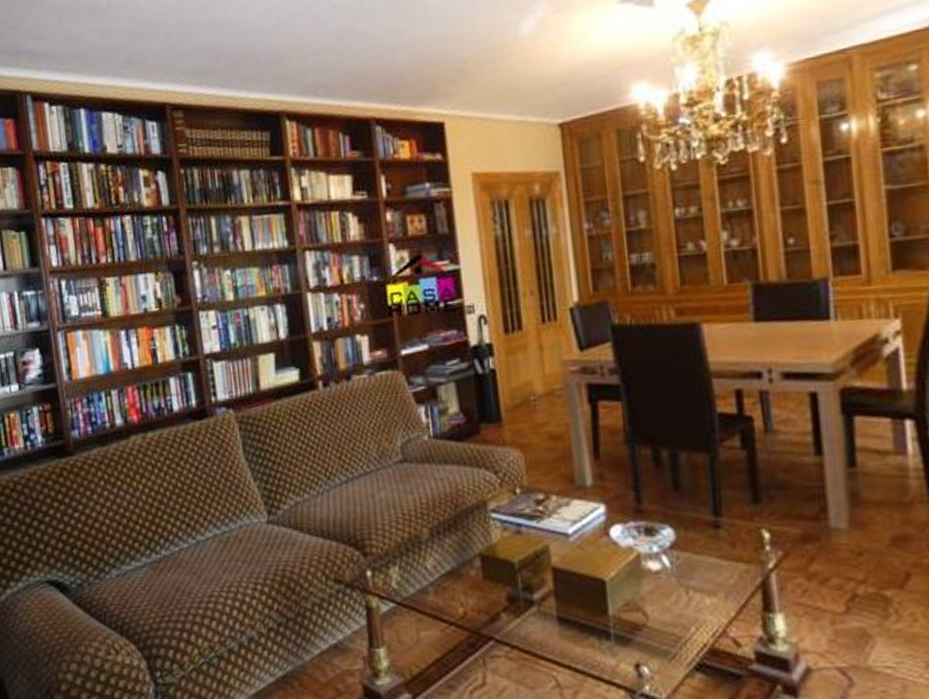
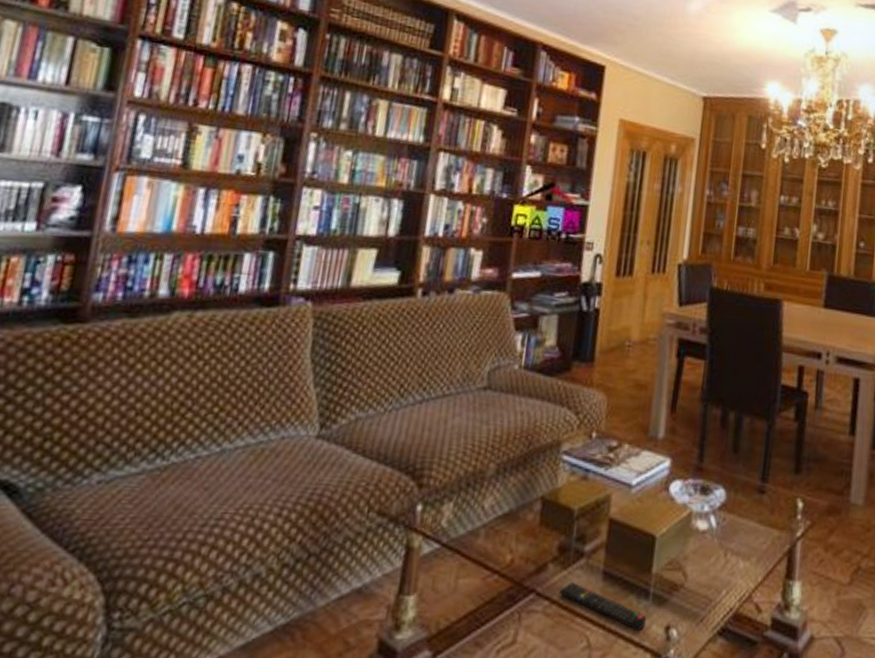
remote control: none [517,628,614,669] -> present [559,582,648,630]

